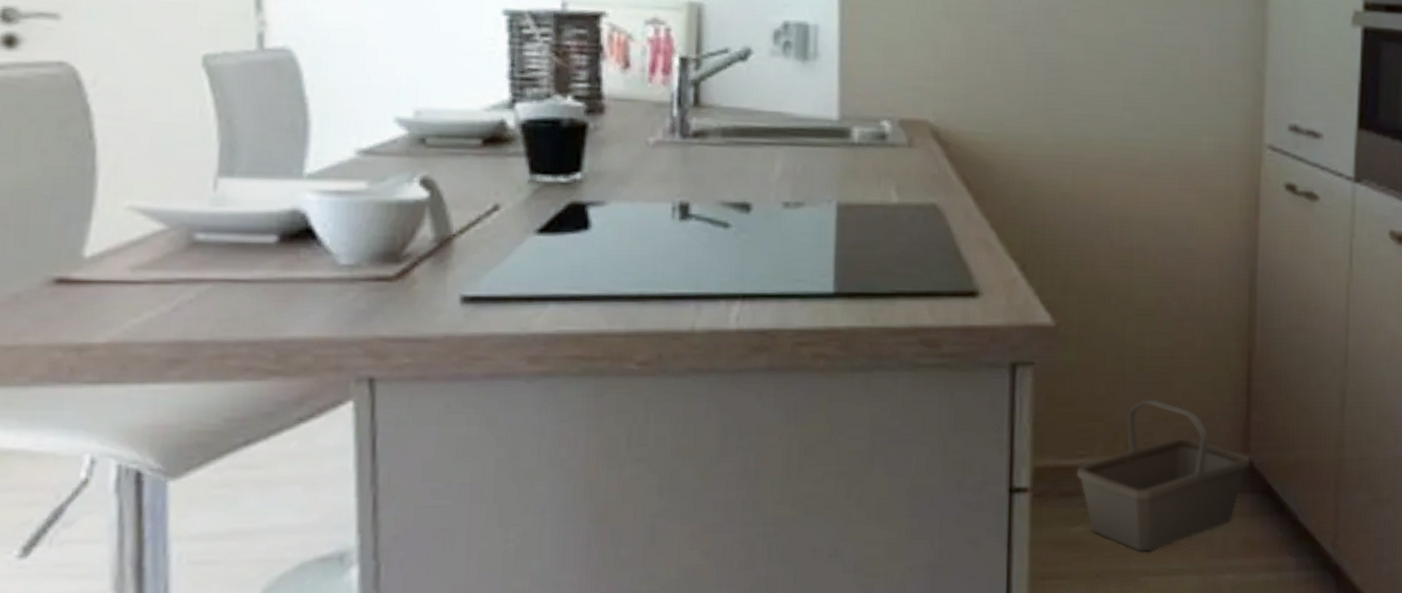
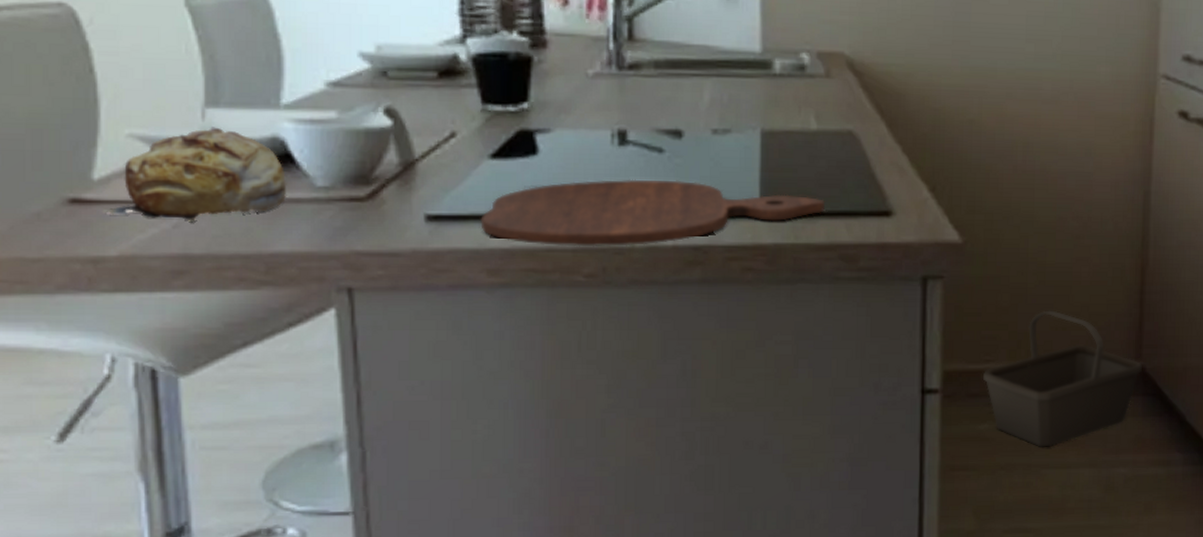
bread: none [92,198,306,305] -> present [102,127,287,223]
cutting board: none [523,256,906,332] -> present [480,179,826,247]

